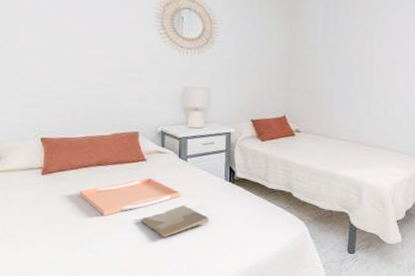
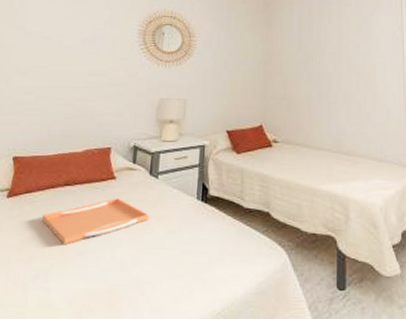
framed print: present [140,205,209,238] -> none [102,229,177,271]

